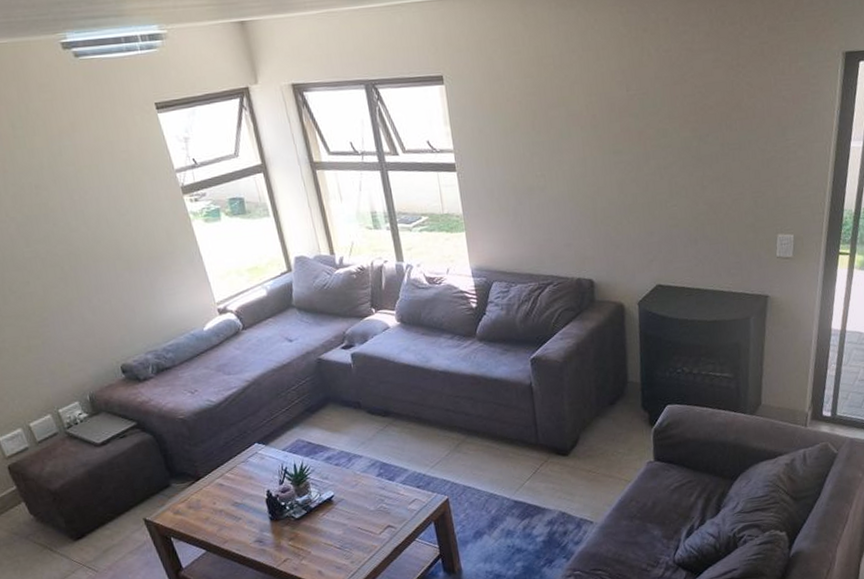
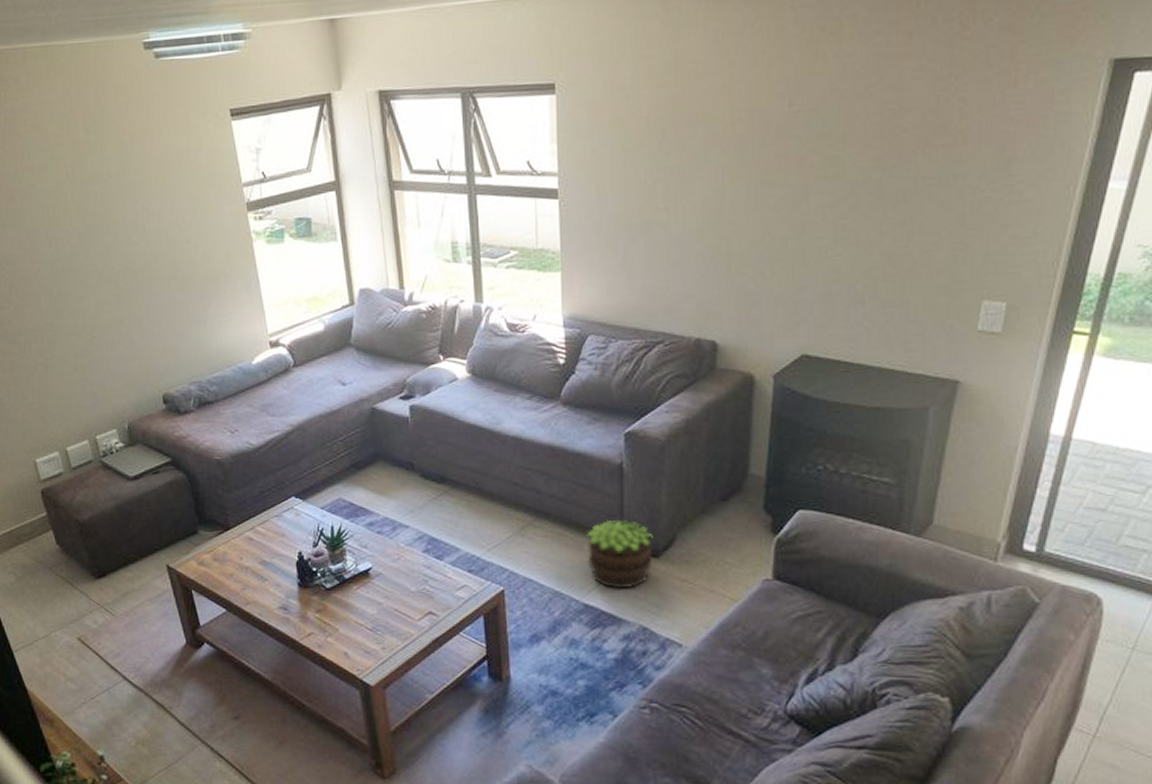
potted plant: none [510,429,563,485] -> present [586,520,653,589]

